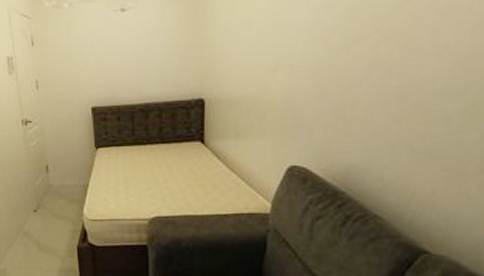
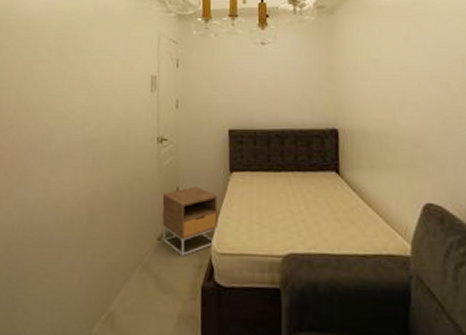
nightstand: none [33,163,88,225] -> present [162,186,218,257]

